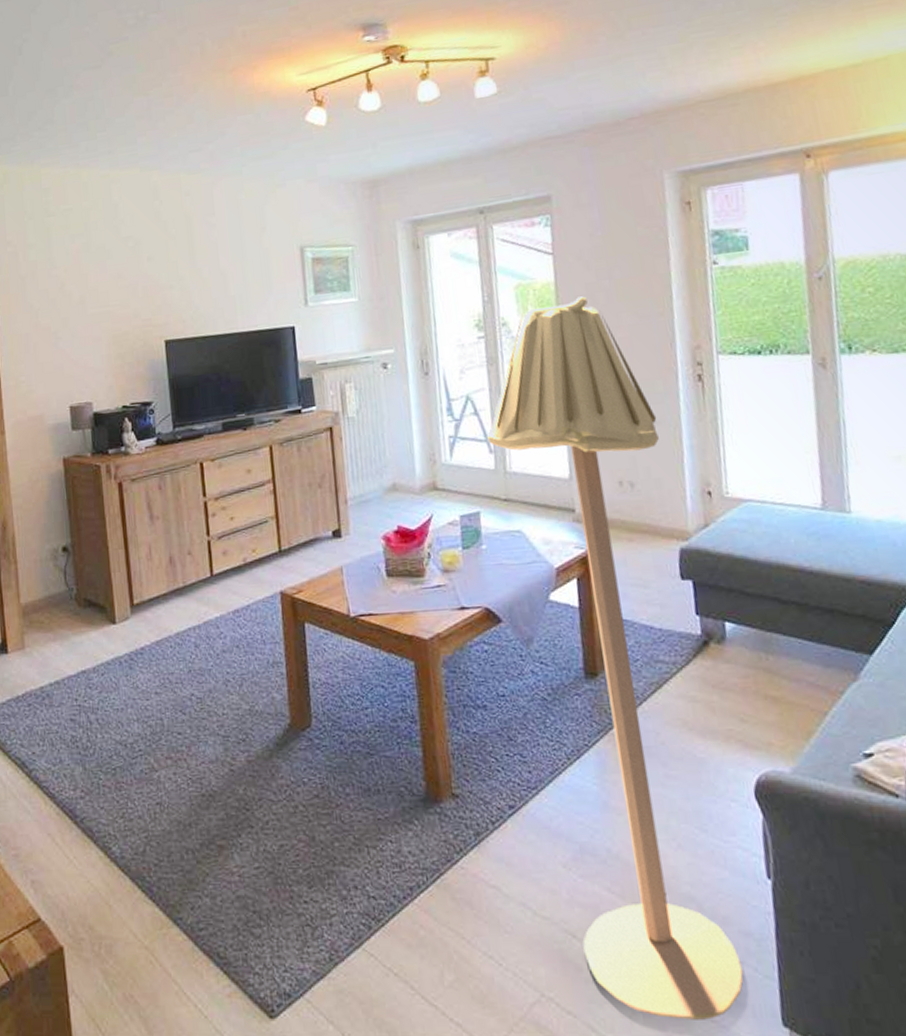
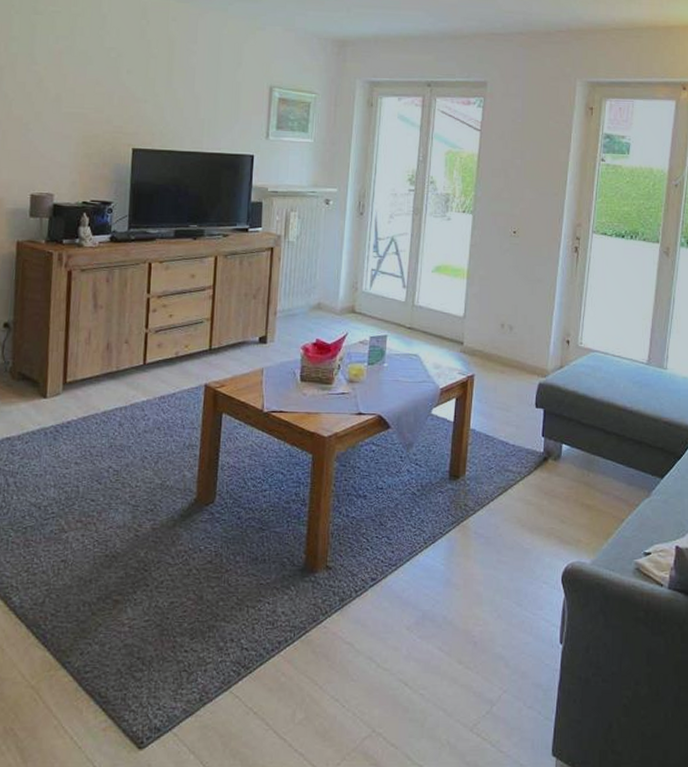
floor lamp: present [486,296,744,1020] -> none [402,169,539,751]

